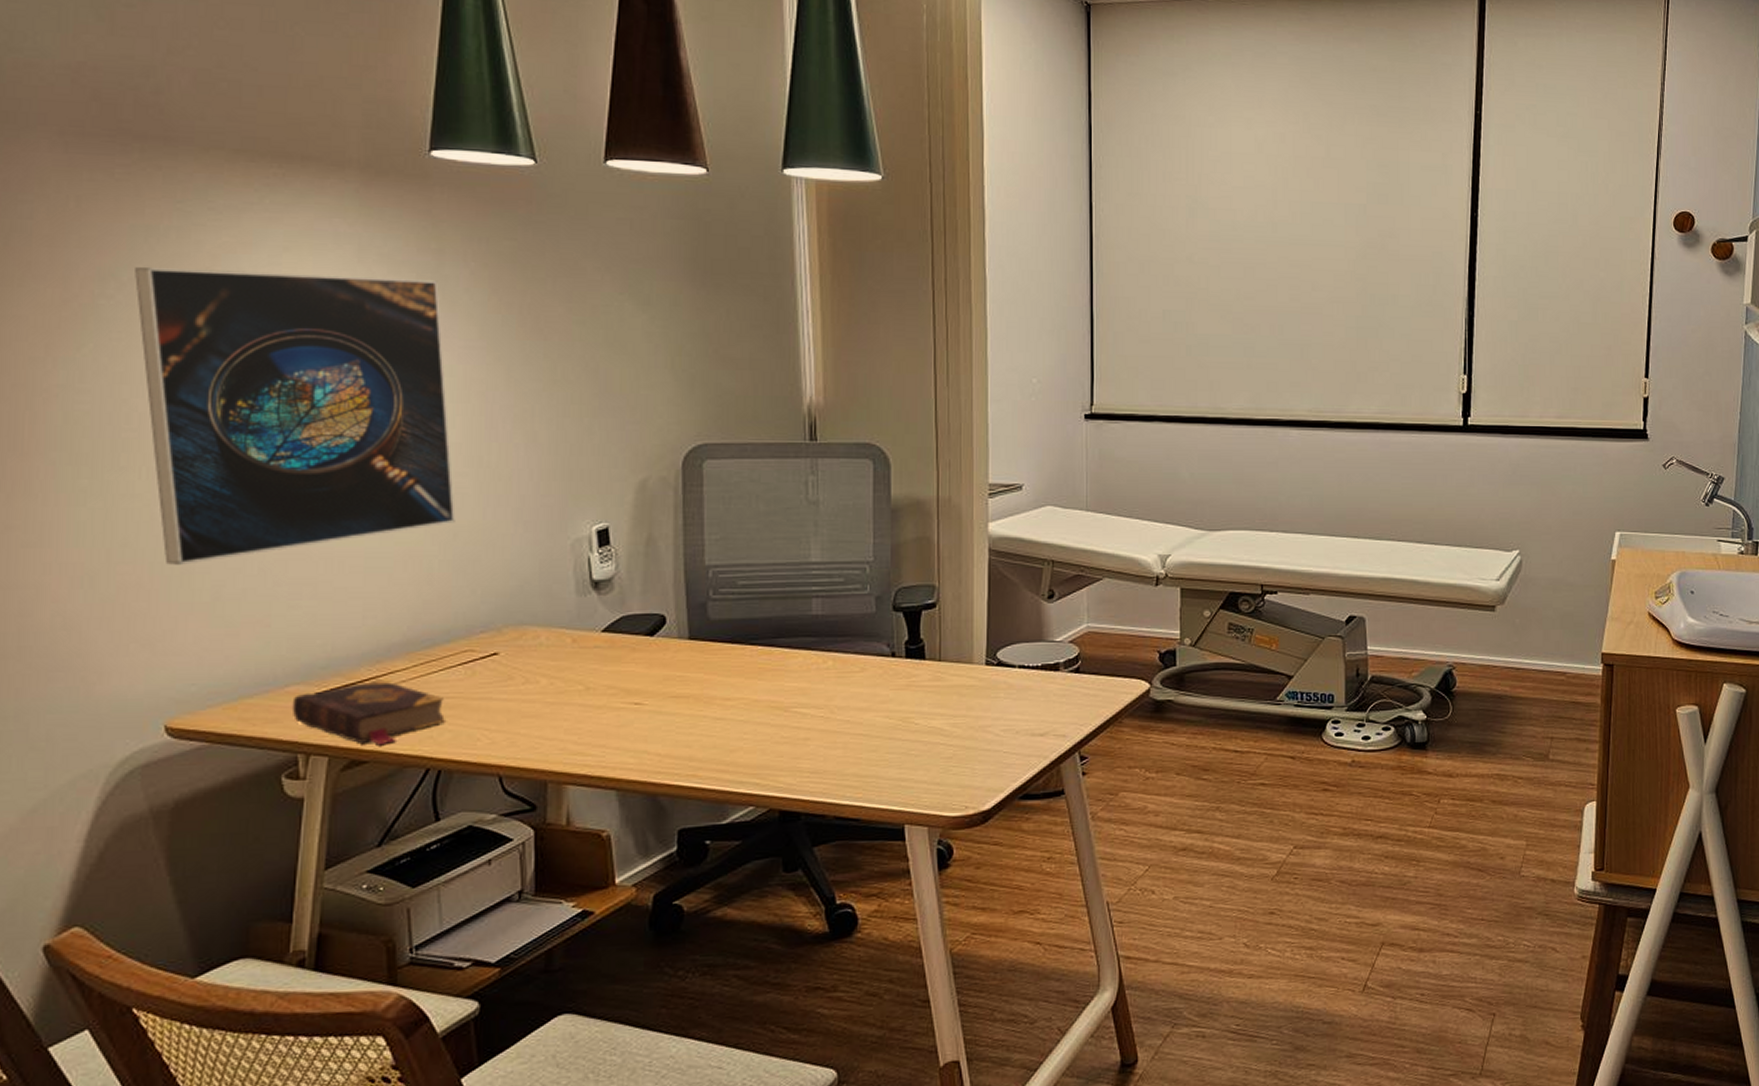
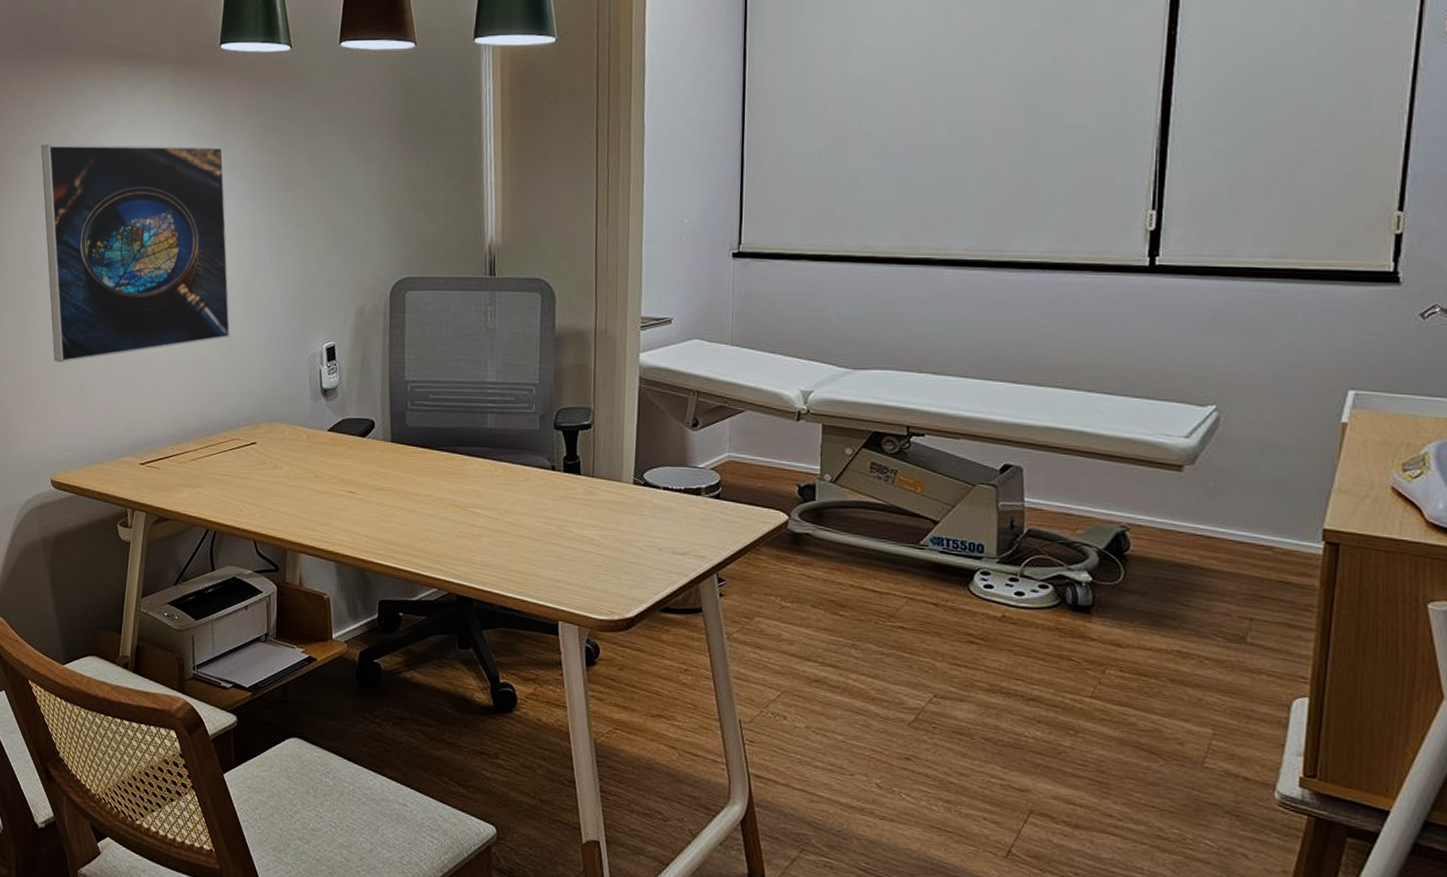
book: present [291,679,447,746] -> none [124,456,221,508]

